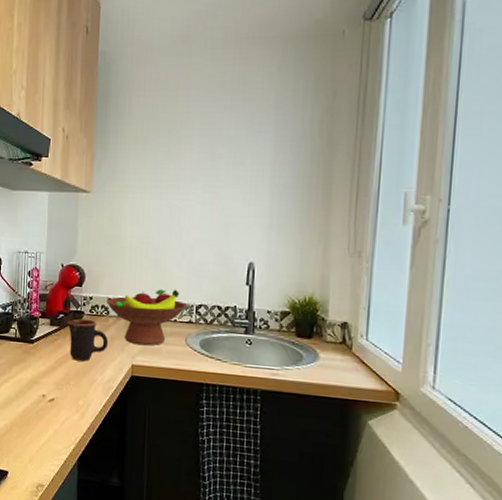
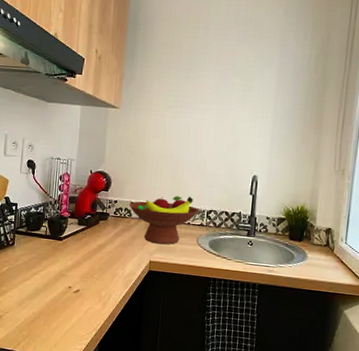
mug: present [67,318,108,362] -> none [93,219,129,258]

